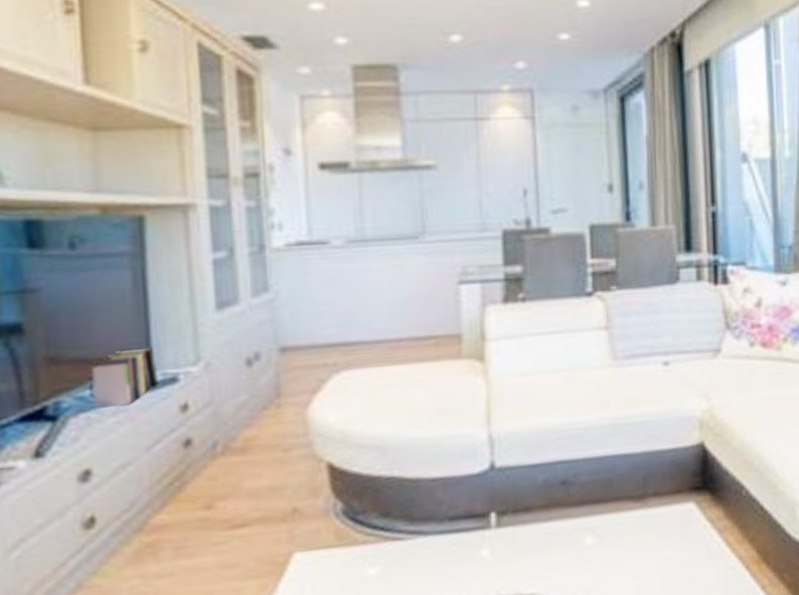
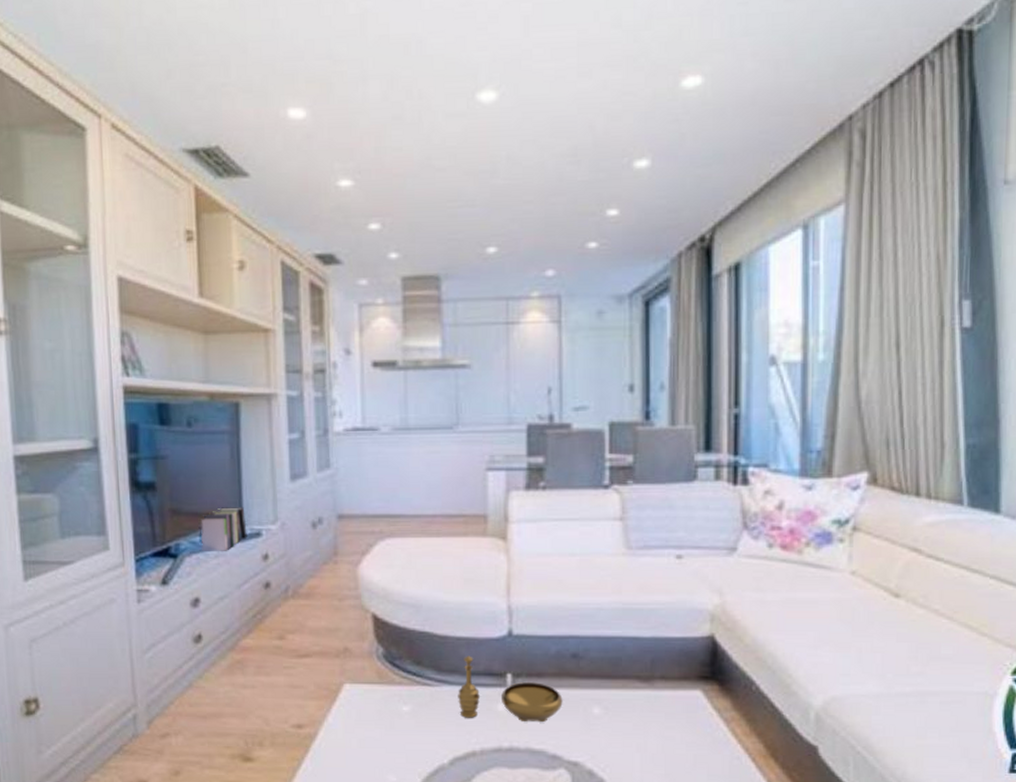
decorative bowl: none [434,498,553,572] -> present [458,656,563,722]

